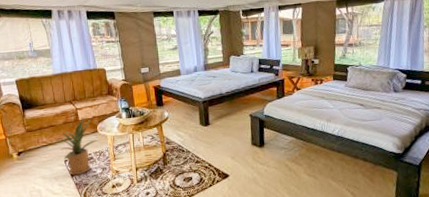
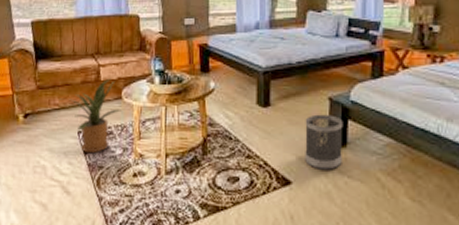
wastebasket: none [235,126,262,164] -> present [305,114,343,170]

